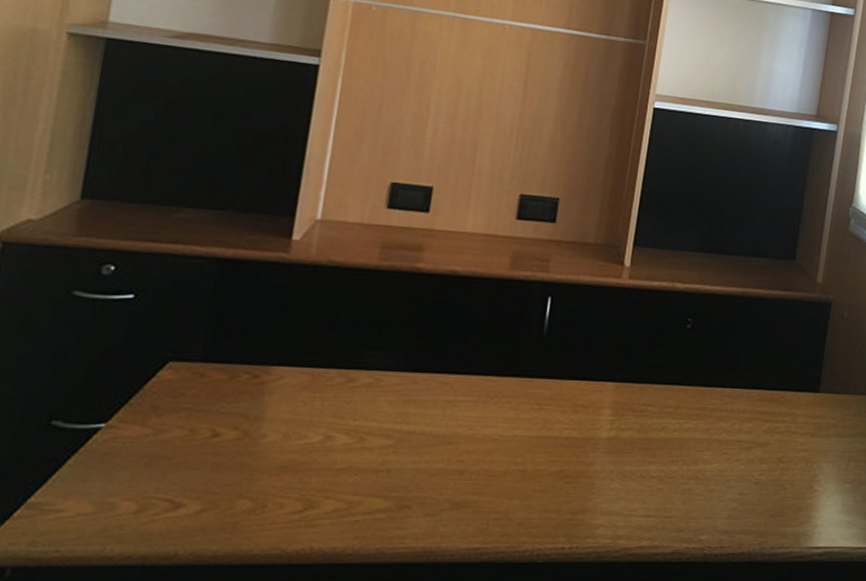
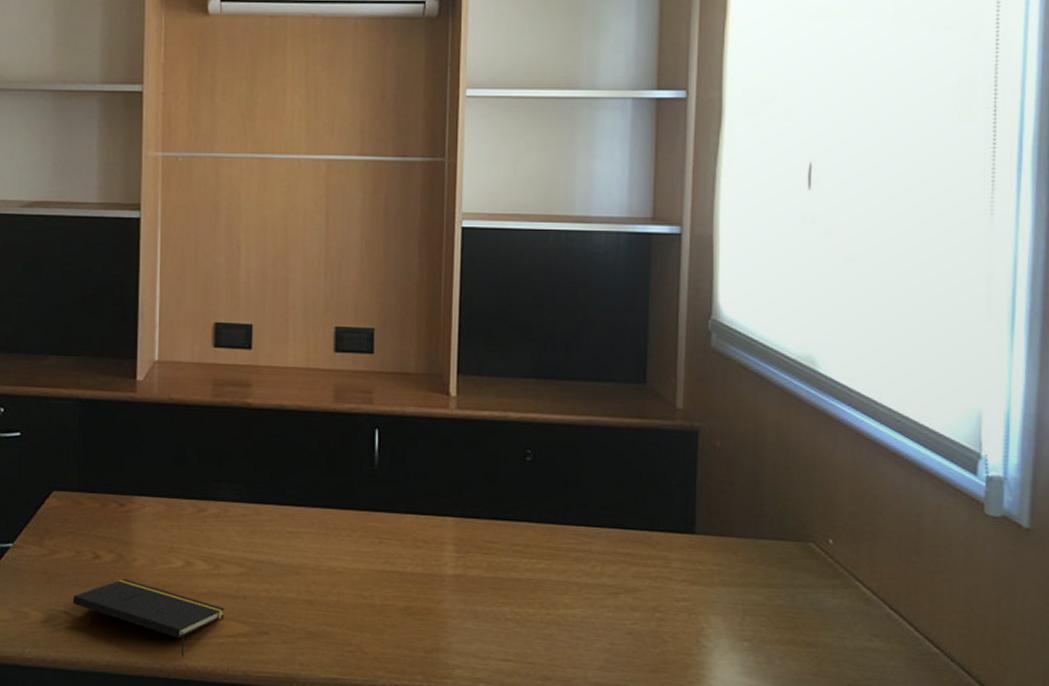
notepad: none [177,457,365,540] -> present [72,578,225,658]

